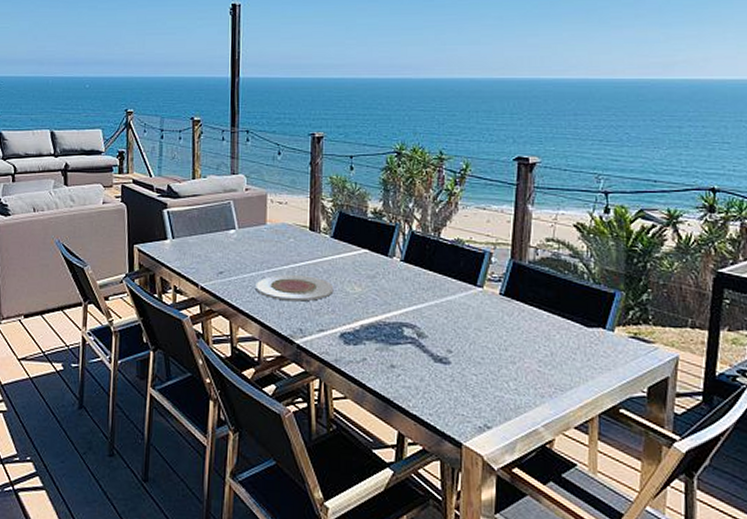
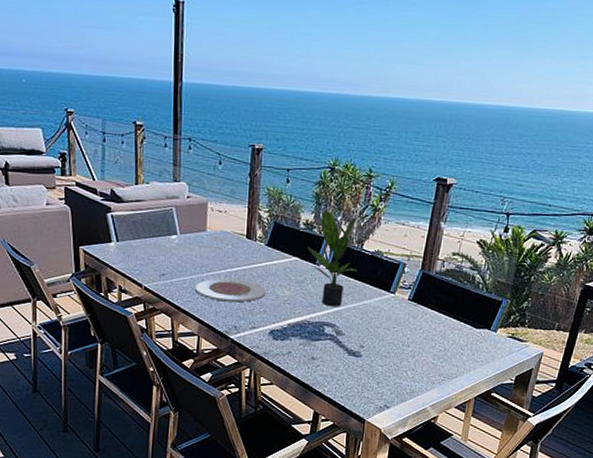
potted plant: none [378,195,437,305] -> present [307,209,358,307]

